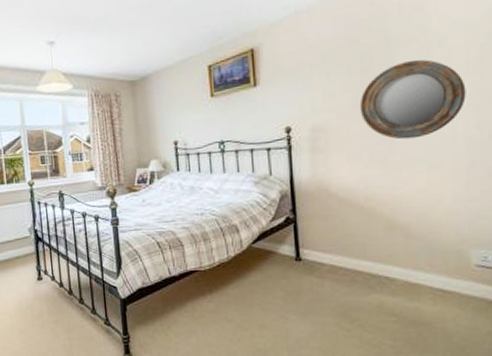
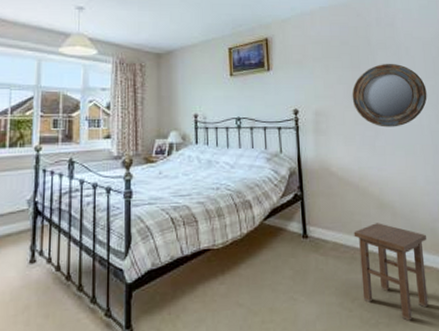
stool: none [355,245,449,344] -> present [353,223,429,321]

